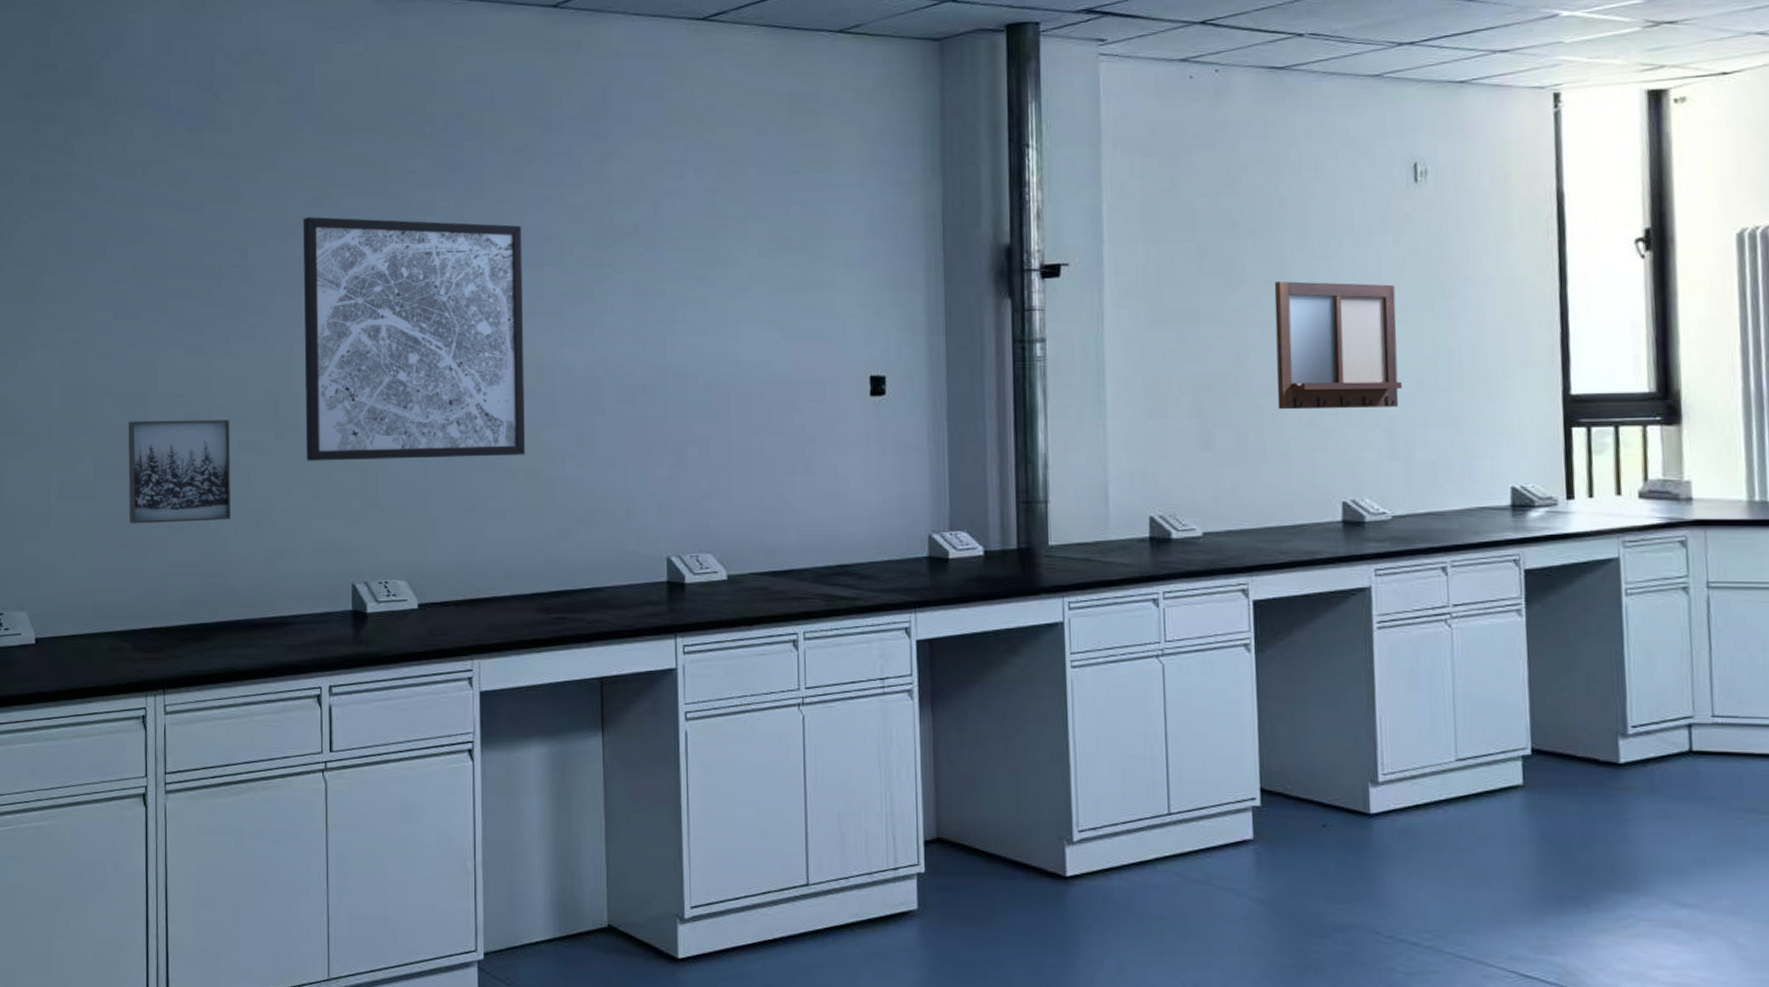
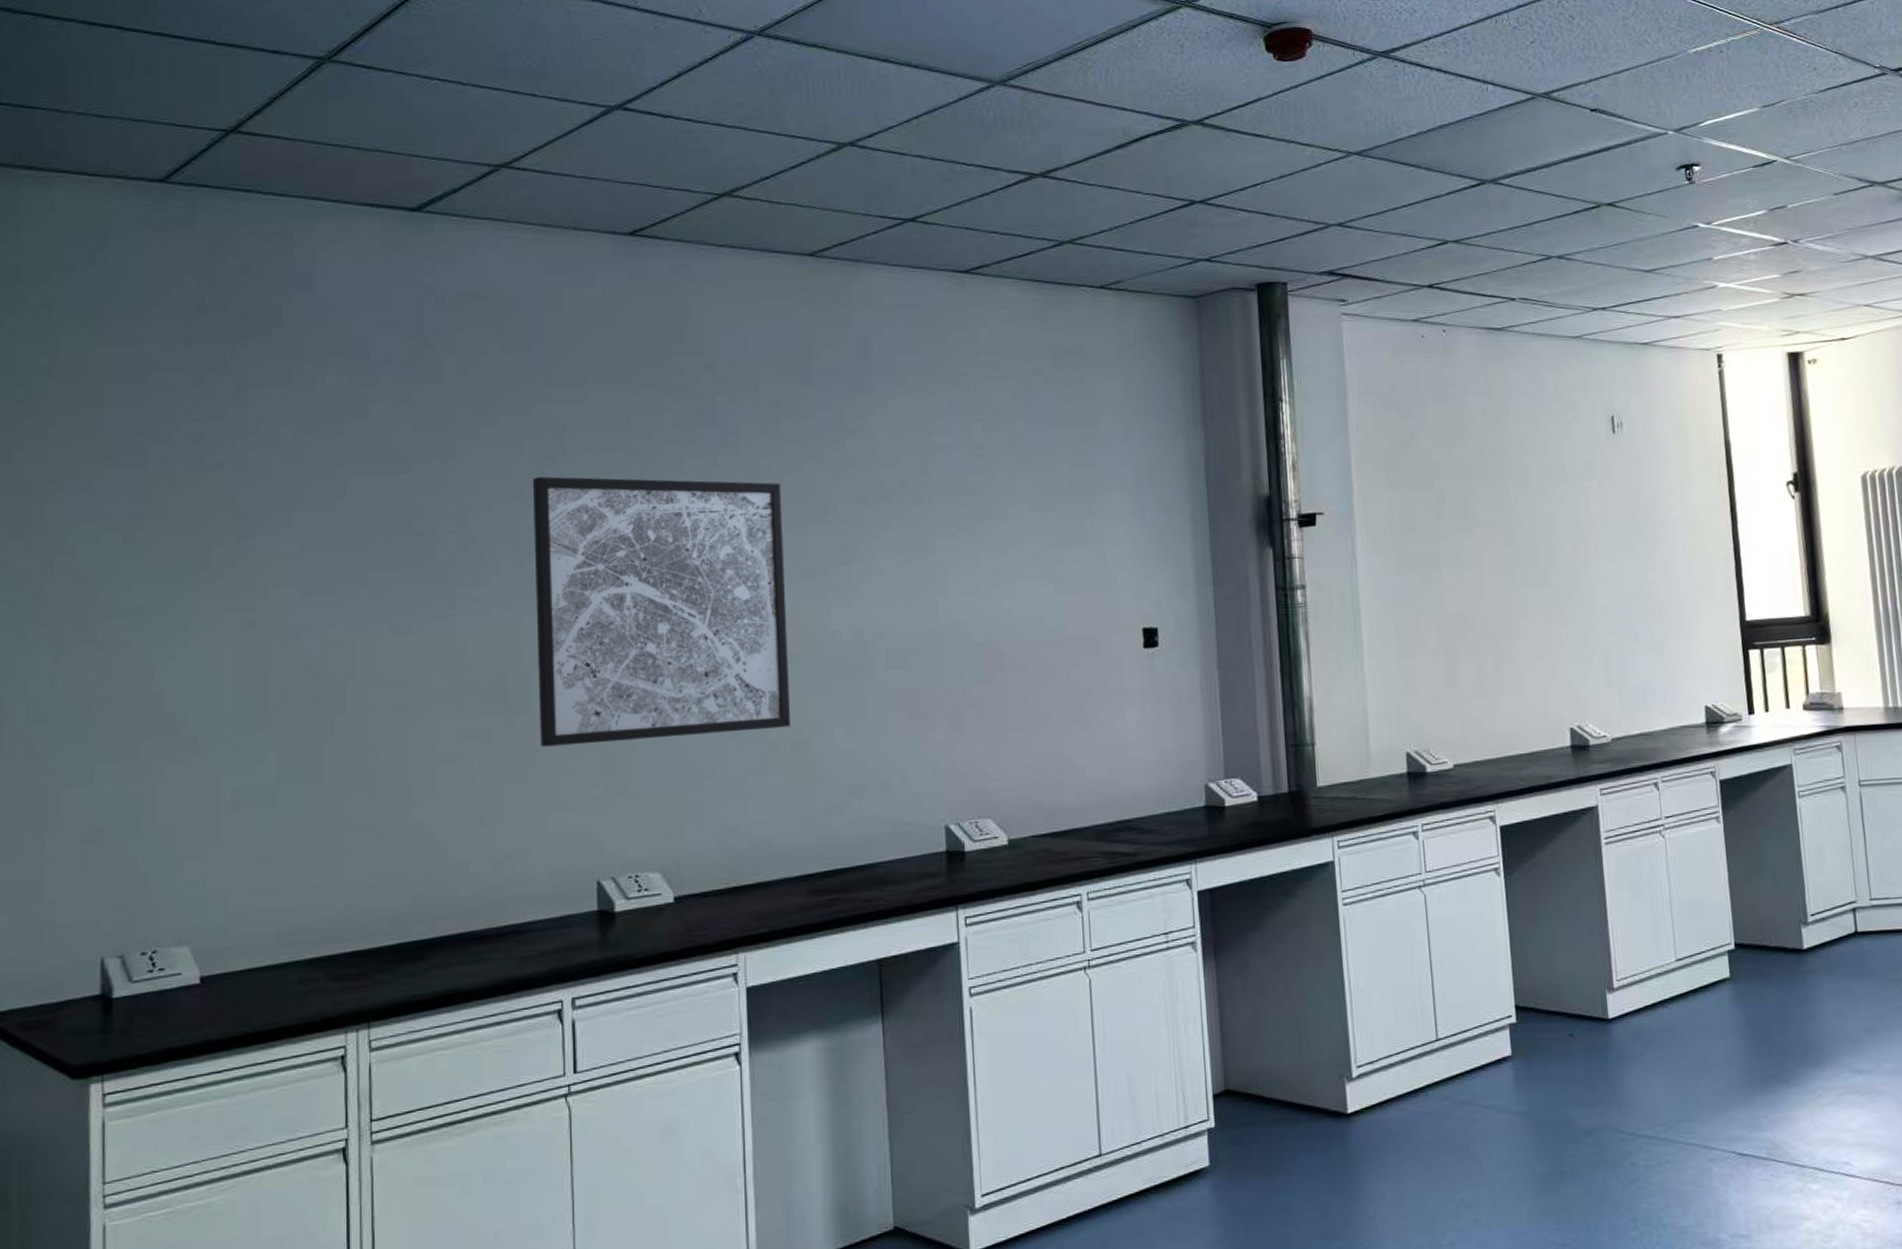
wall art: present [128,419,232,524] -> none [320,705,451,832]
writing board: present [1274,281,1403,410] -> none [1502,525,1614,645]

